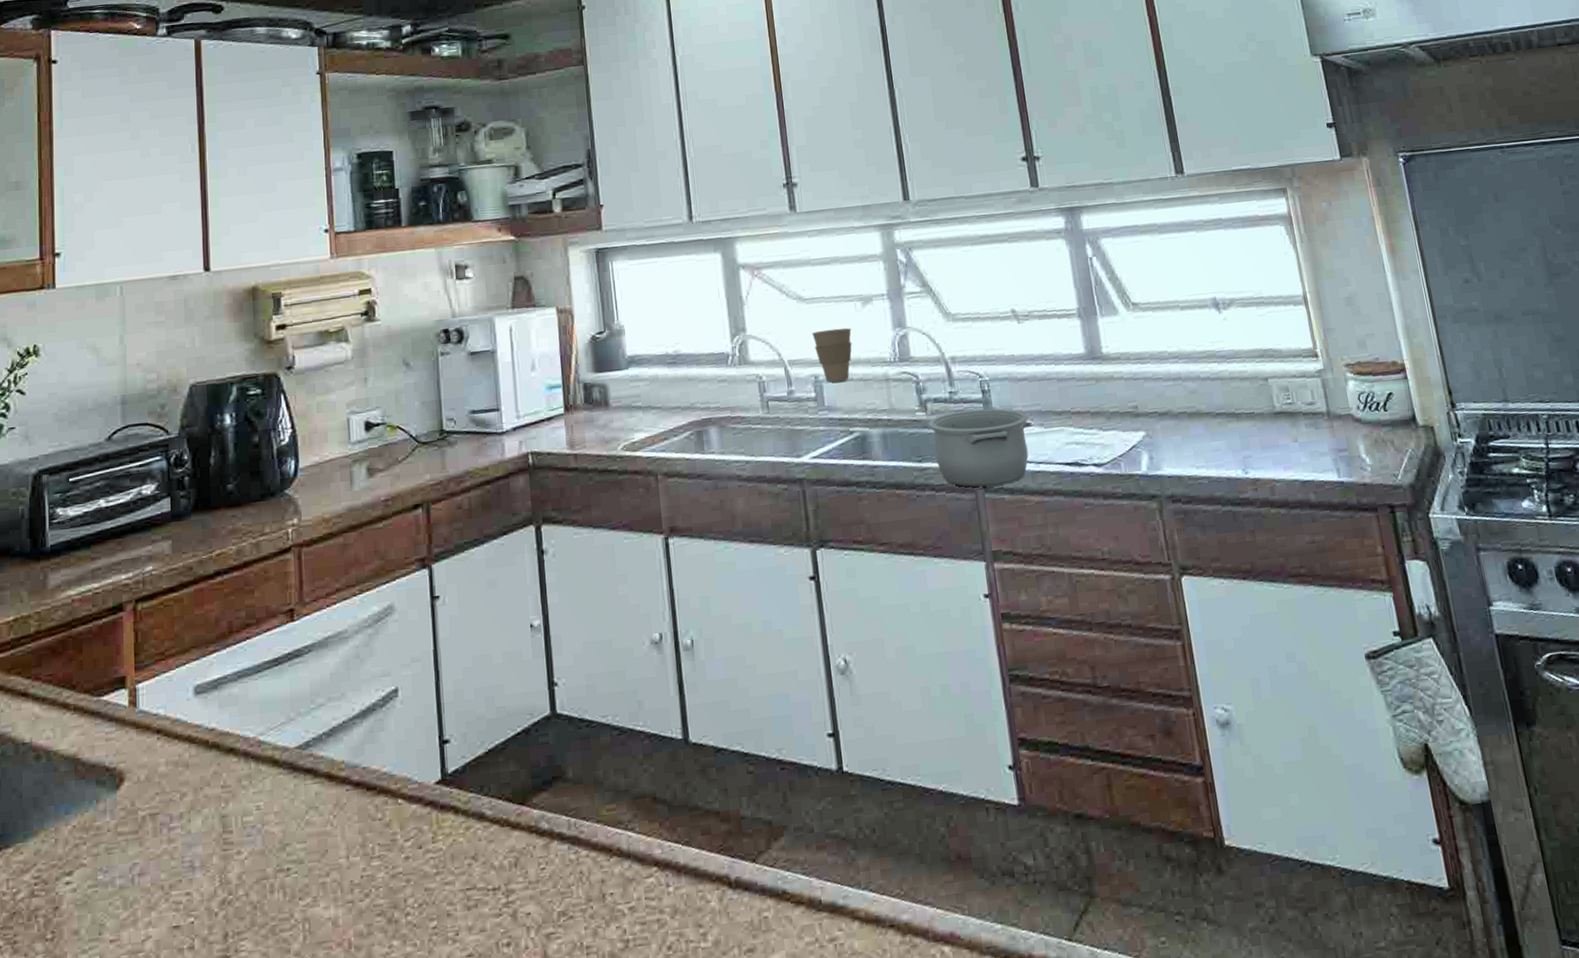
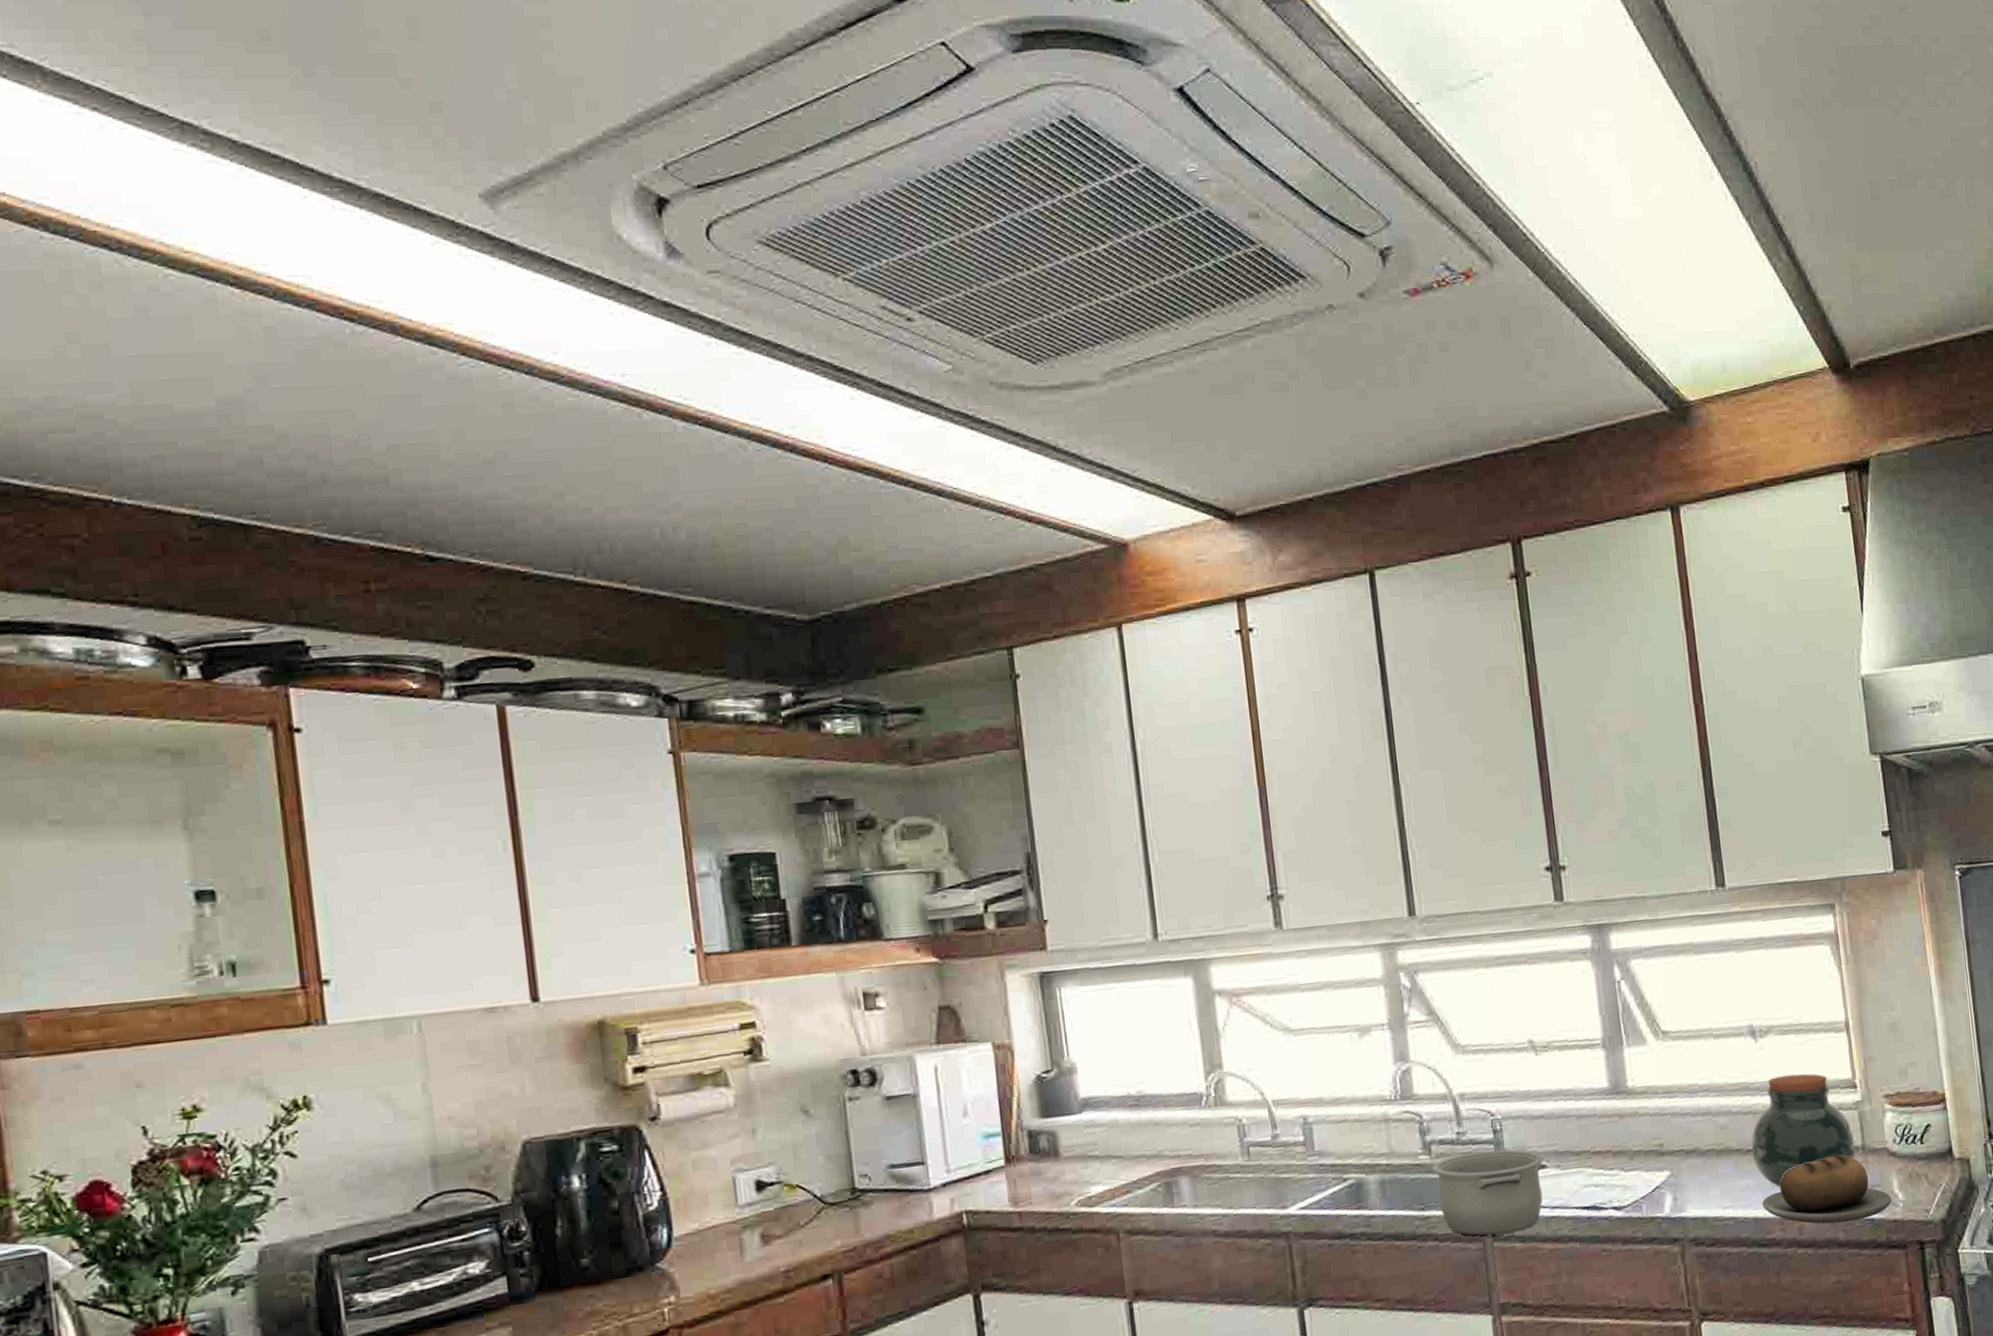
cup: present [812,328,852,383] -> none [1300,1062,1347,1125]
jar: none [1220,343,1321,449] -> present [1751,1073,1856,1187]
bread: none [1234,419,1360,486] -> present [1762,1154,1892,1224]

